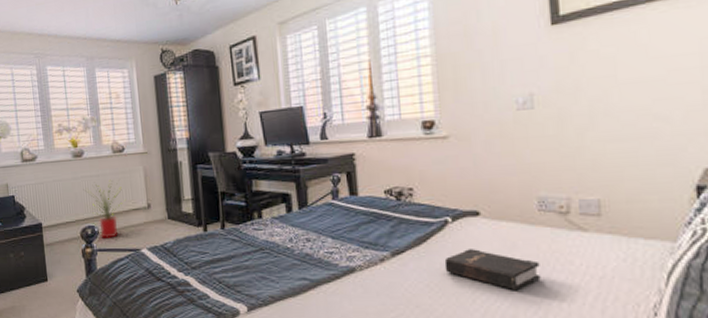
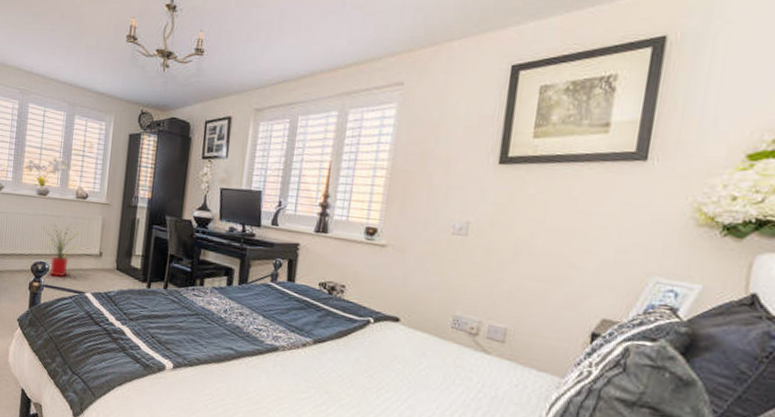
hardback book: present [444,249,541,291] -> none [358,350,443,396]

